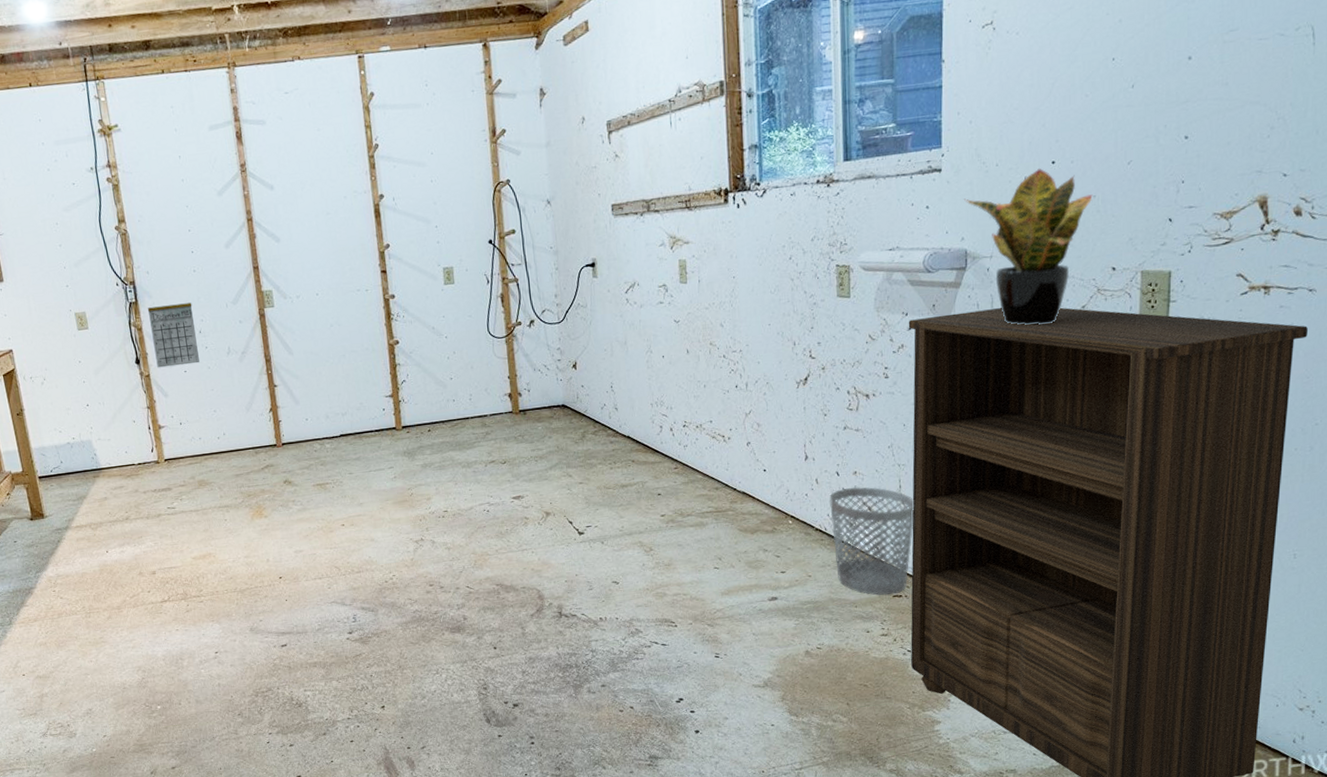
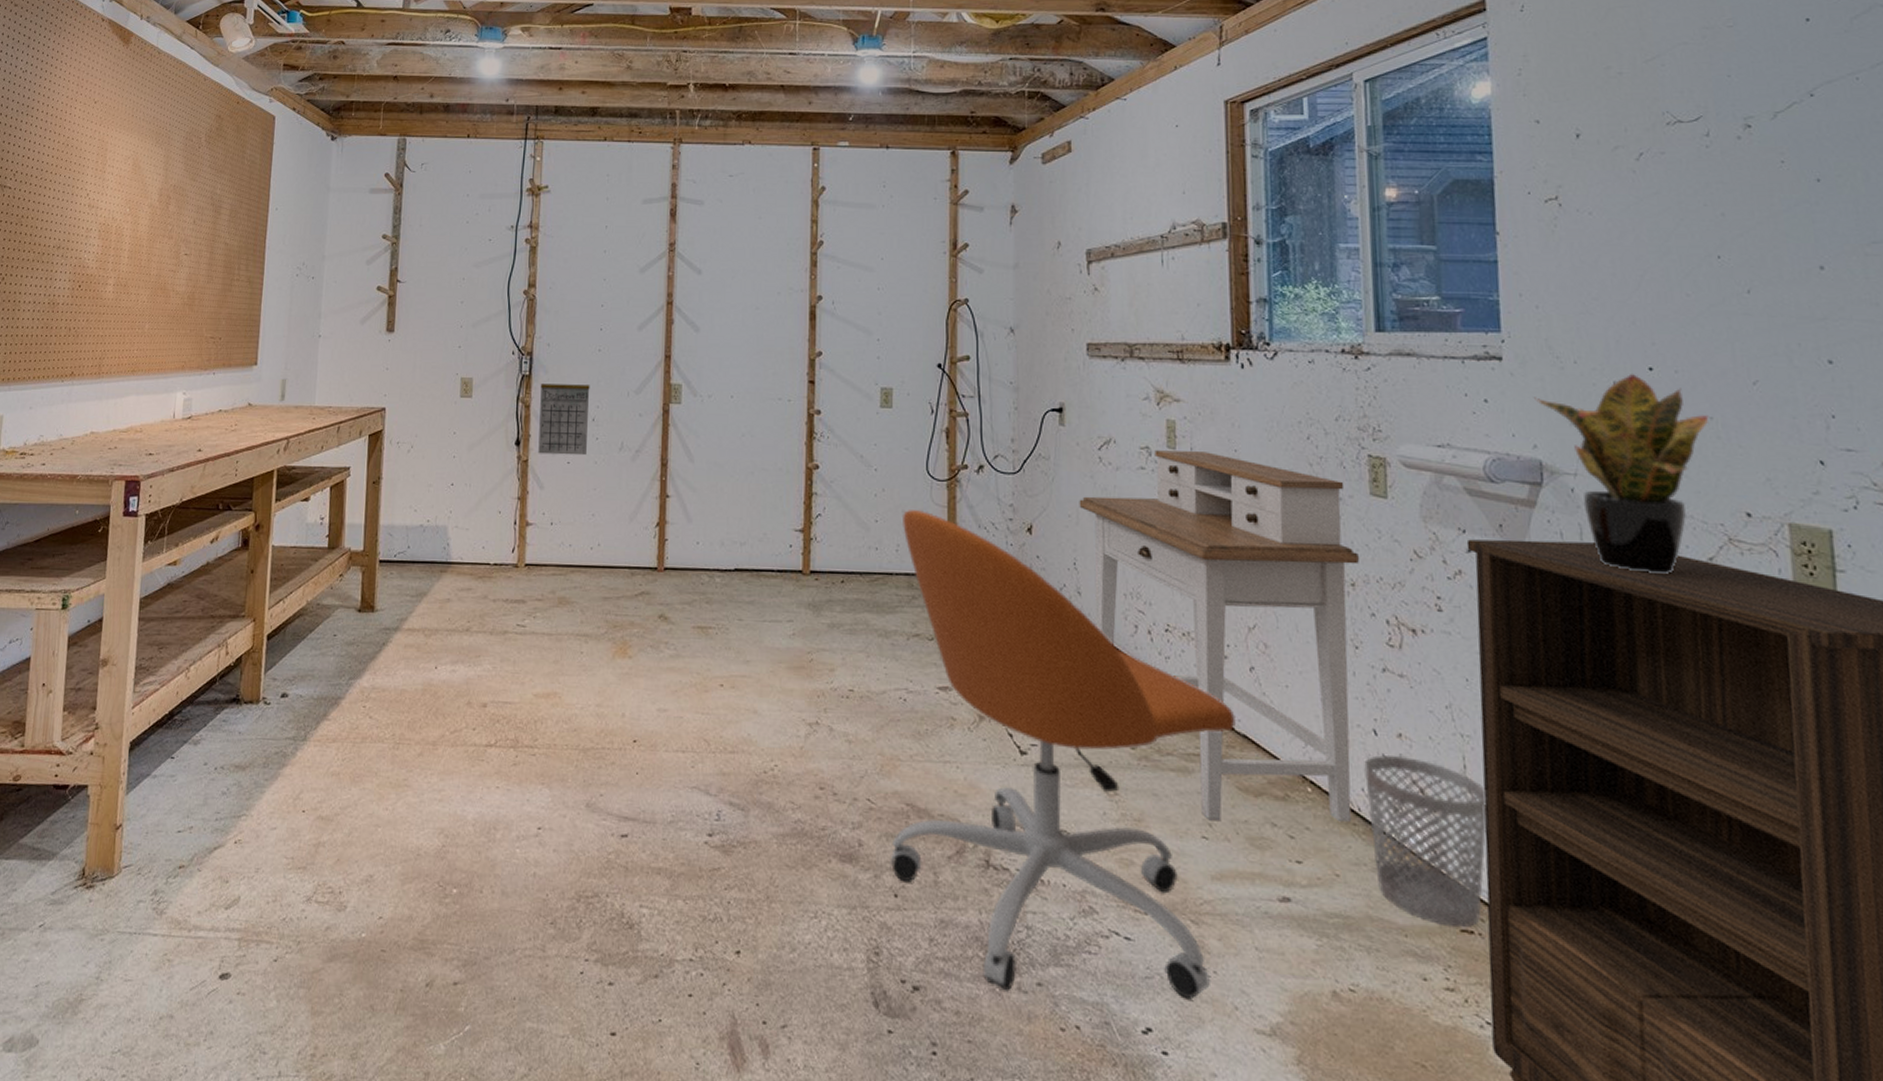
office chair: none [471,363,738,695] -> present [890,509,1237,1000]
desk: none [612,281,828,556] -> present [1079,450,1359,822]

